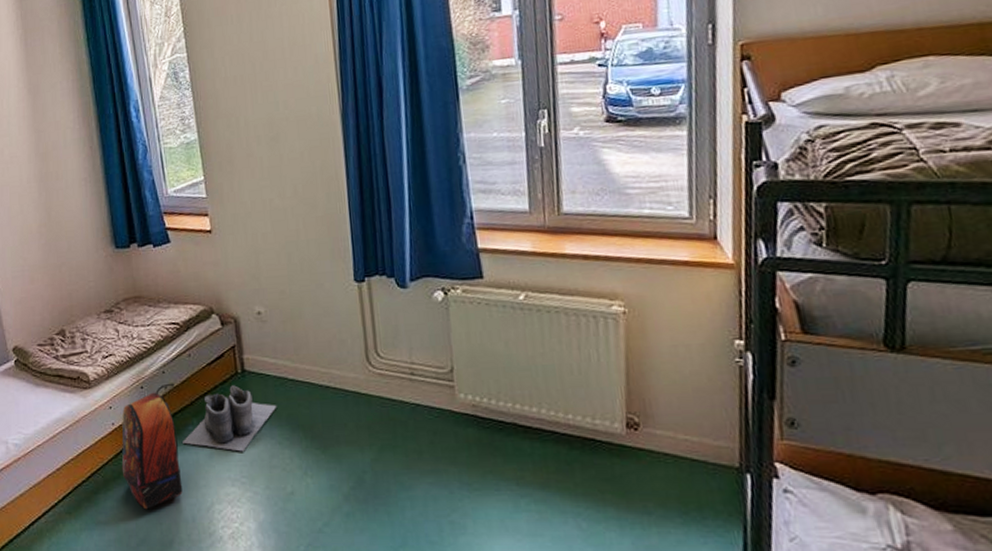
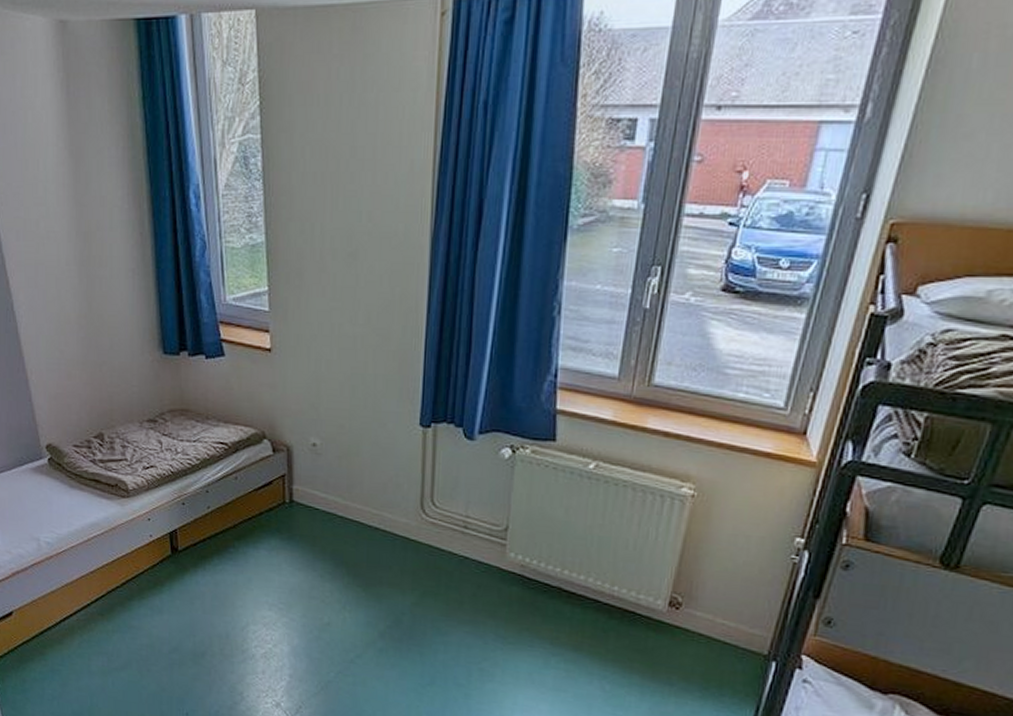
backpack: present [121,383,183,510] -> none [157,503,219,622]
boots: present [182,385,277,452] -> none [222,514,323,580]

